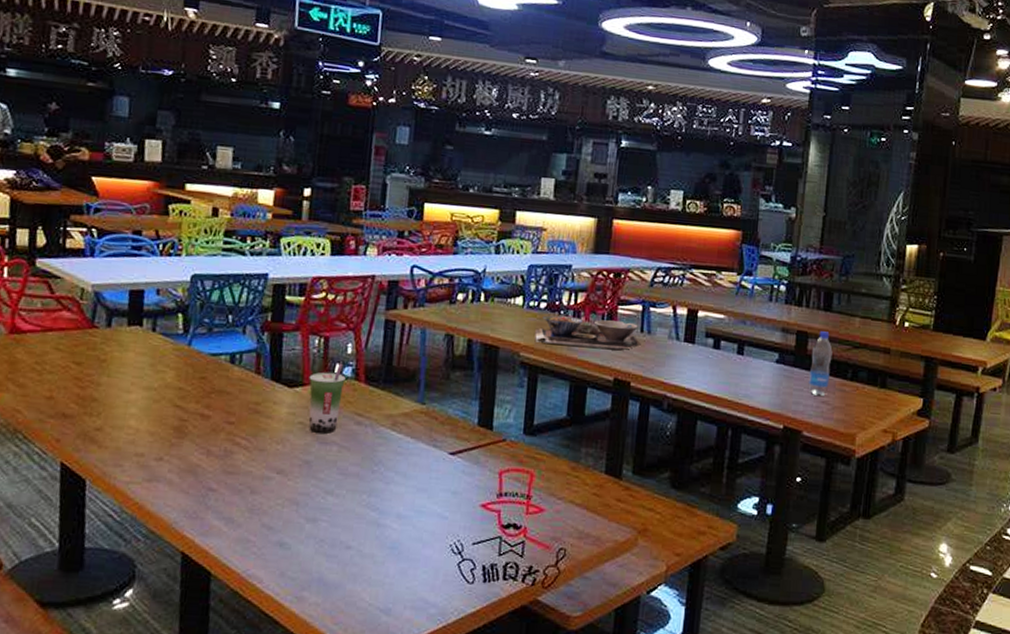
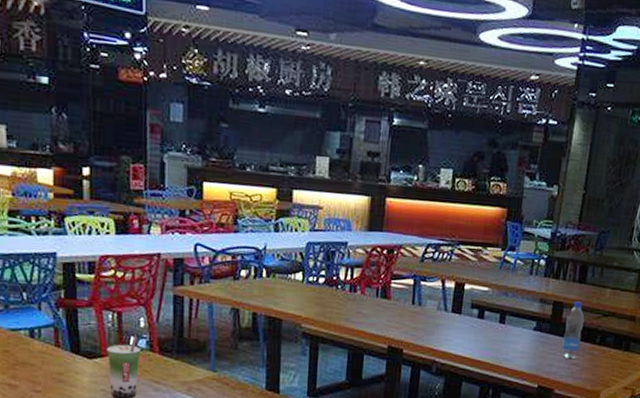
food tray: present [534,300,641,351] -> none [314,275,413,321]

